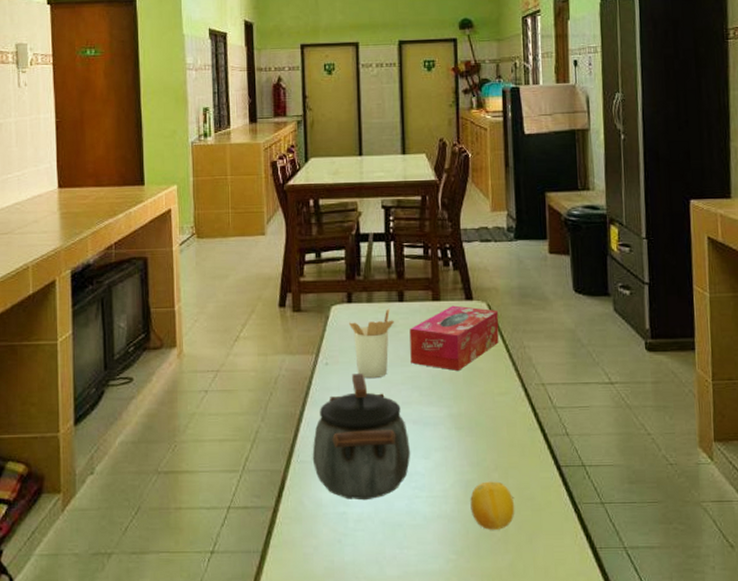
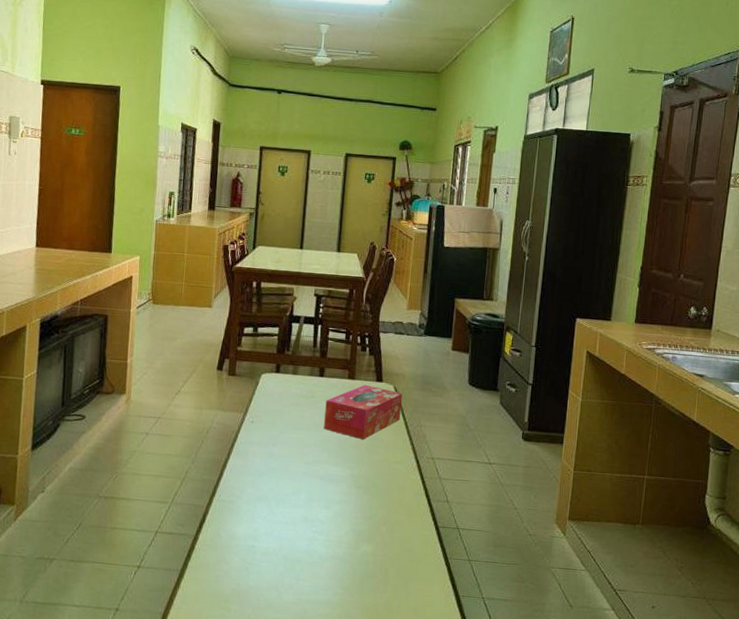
kettle: present [312,372,411,501] -> none [231,432,315,538]
utensil holder: present [348,308,394,379] -> none [274,381,314,439]
fruit: present [470,481,515,530] -> none [359,533,397,573]

